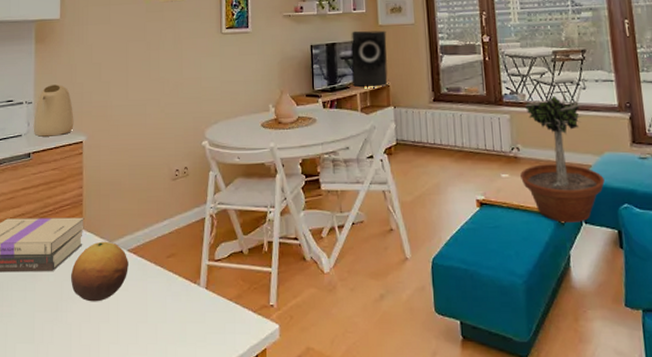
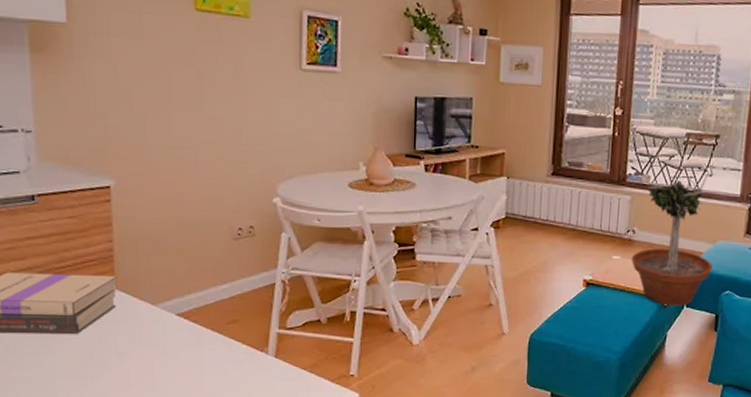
kettle: present [33,84,74,137] -> none [35,111,96,177]
fruit: present [70,241,128,302] -> none [101,303,178,368]
speaker: present [352,30,388,87] -> none [463,87,507,154]

